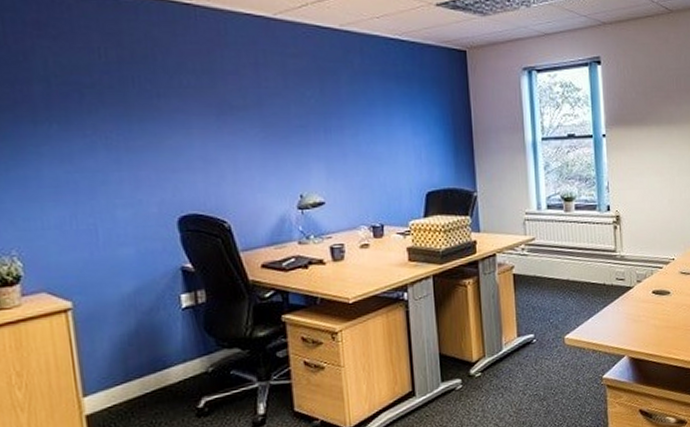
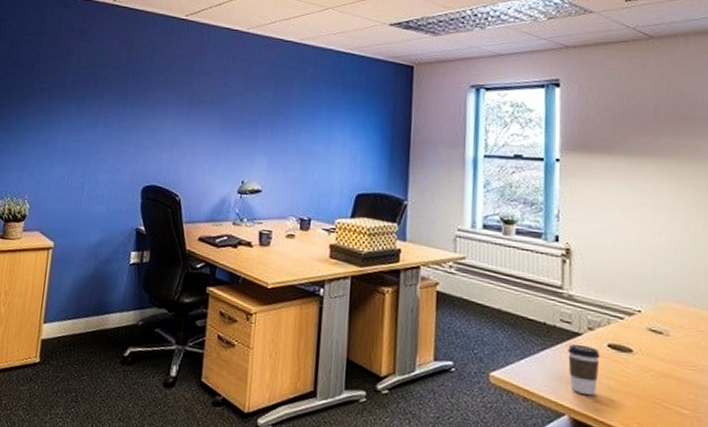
coffee cup: none [623,296,647,336] -> present [568,344,600,395]

